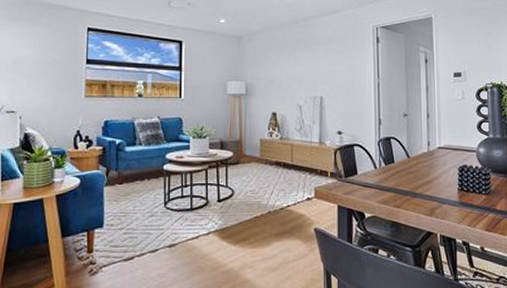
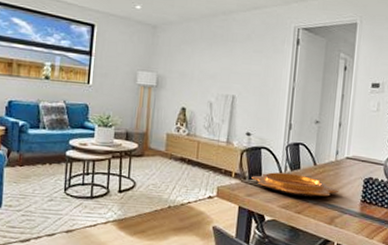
decorative bowl: none [347,168,436,190] -> present [251,172,340,197]

